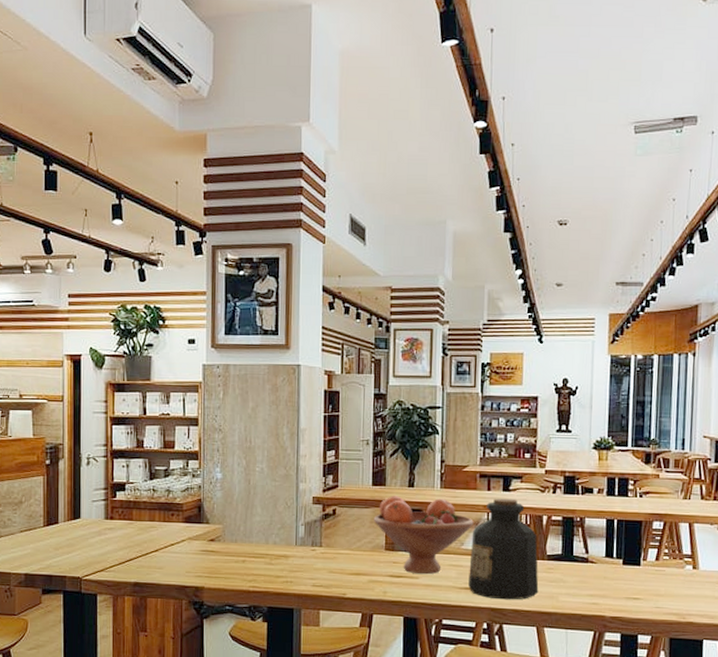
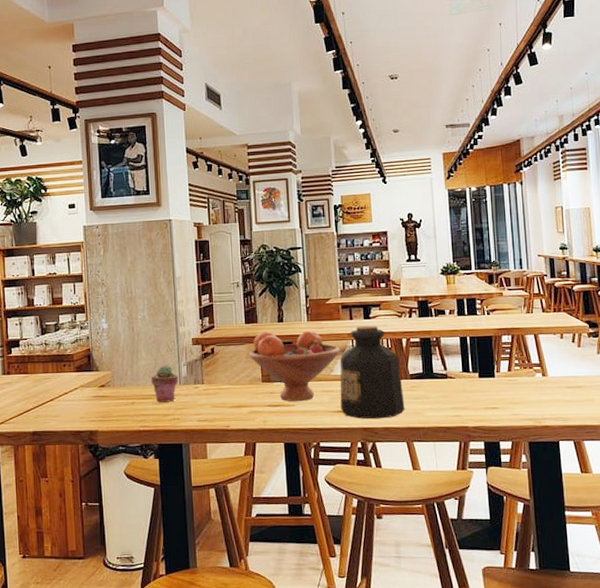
potted succulent: none [265,523,294,563] -> present [151,364,178,403]

